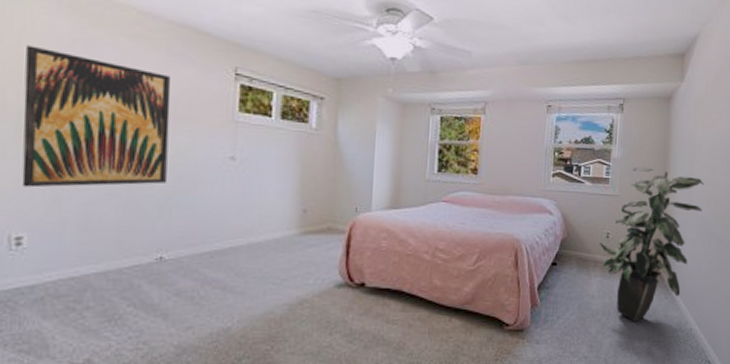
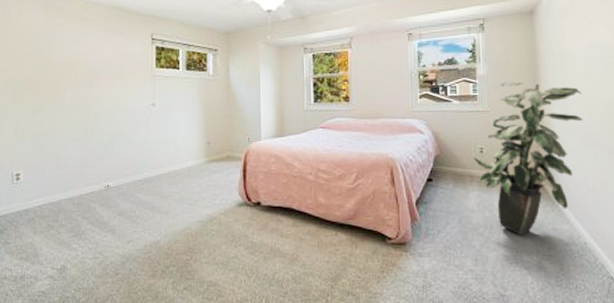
wall art: present [22,45,171,188] -> none [18,36,109,137]

